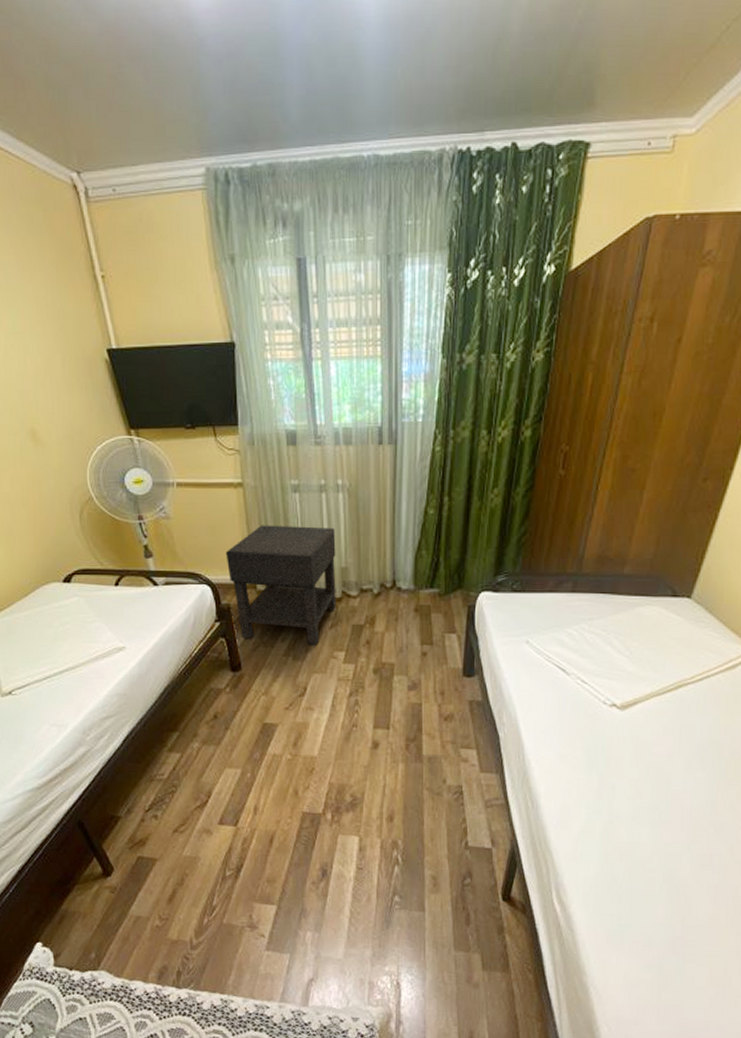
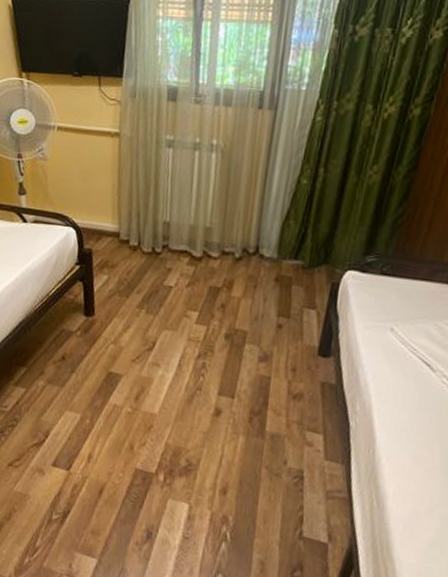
nightstand: present [225,525,336,645] -> none [94,176,204,301]

